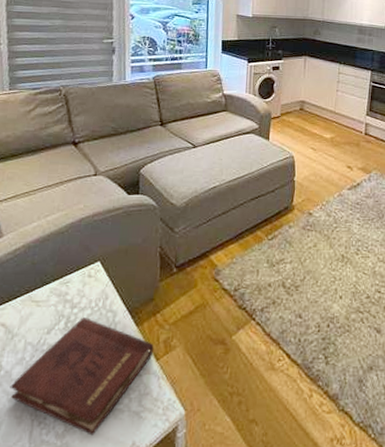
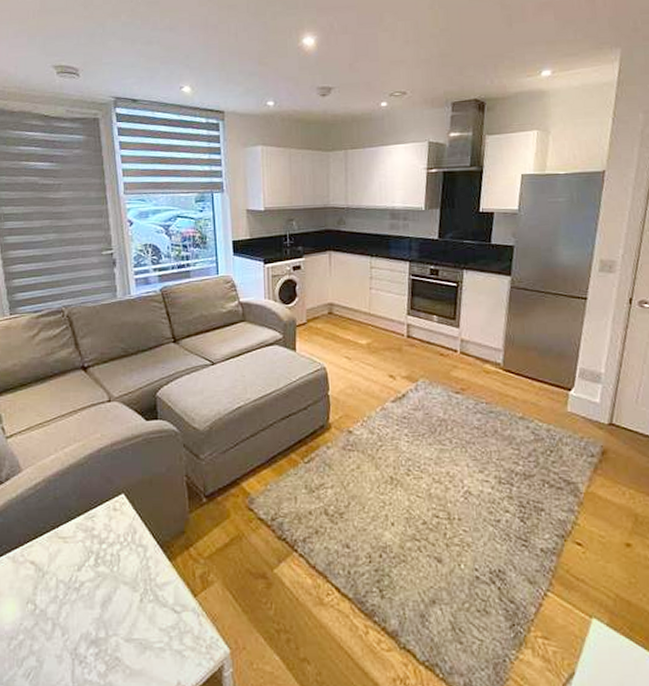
hardback book: present [10,317,154,436] -> none [47,553,190,675]

